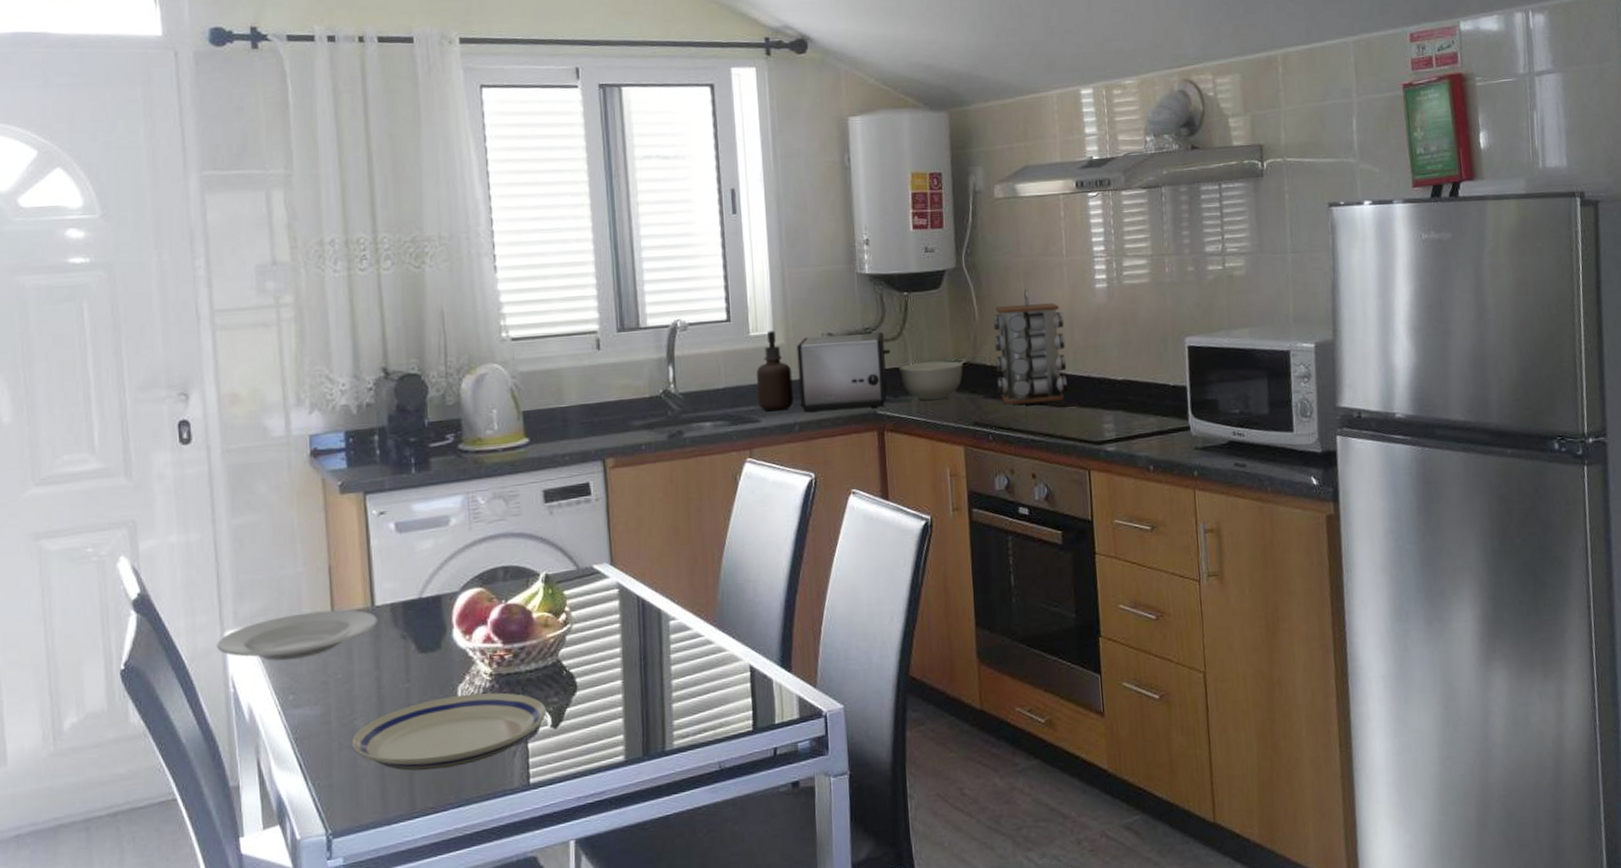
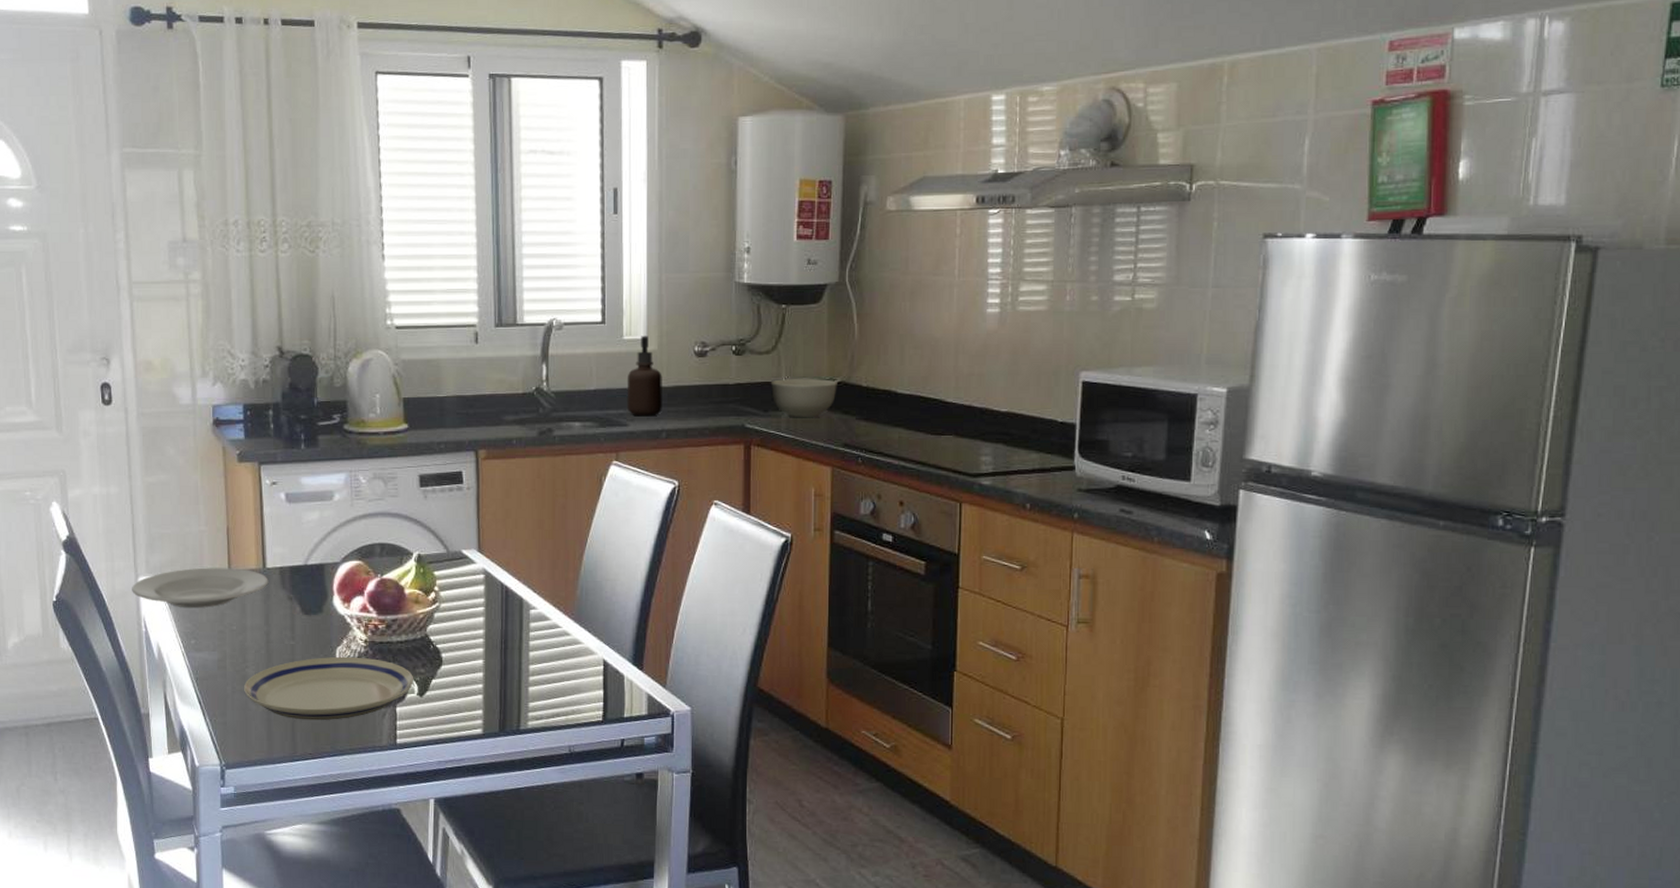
toaster: present [797,332,891,412] -> none [669,344,764,421]
spice rack: present [993,289,1068,406] -> none [872,309,948,430]

